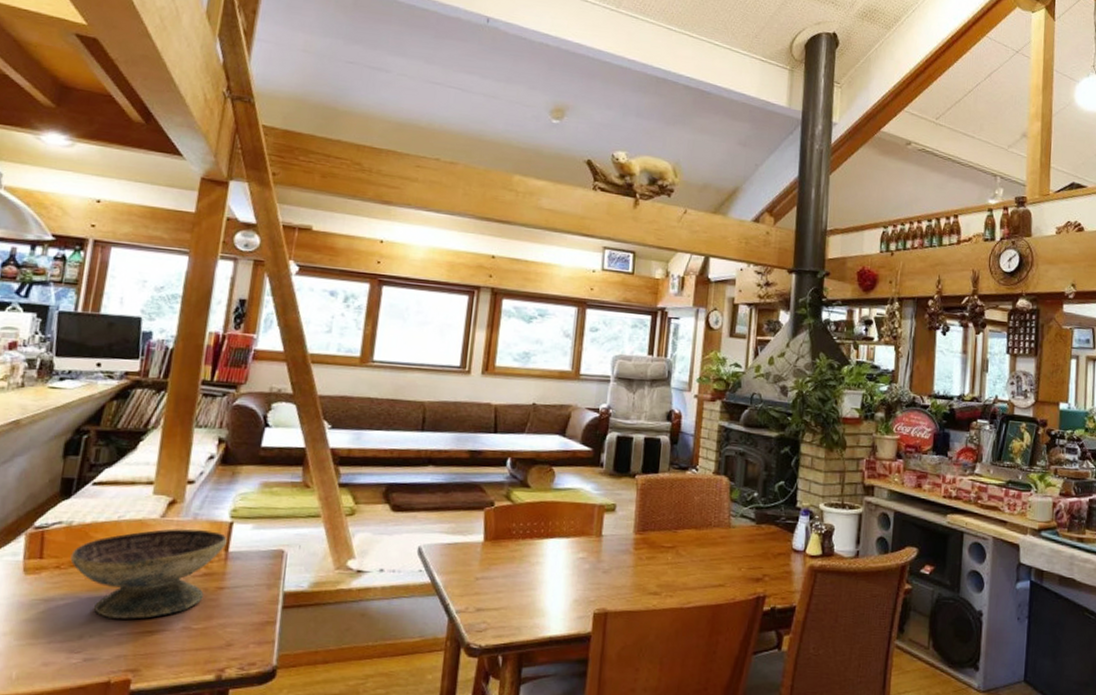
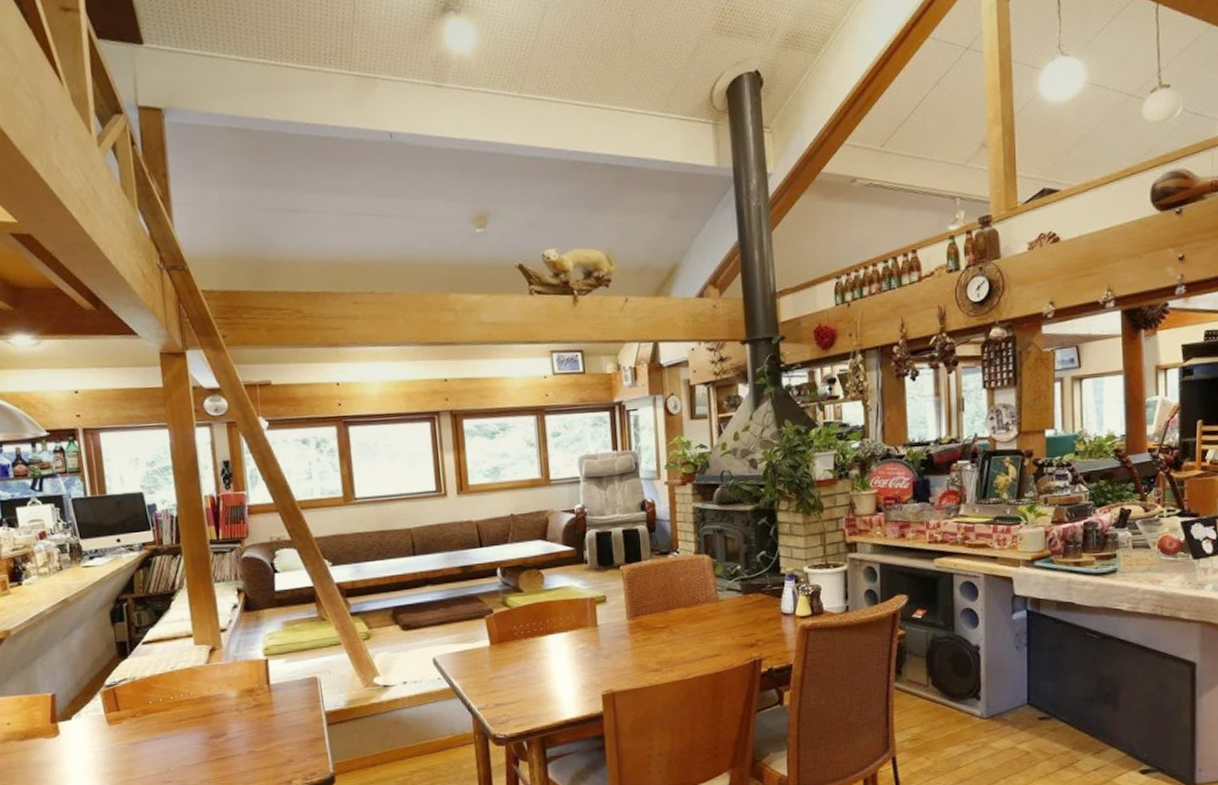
decorative bowl: present [70,529,227,620] -> none [141,669,267,752]

